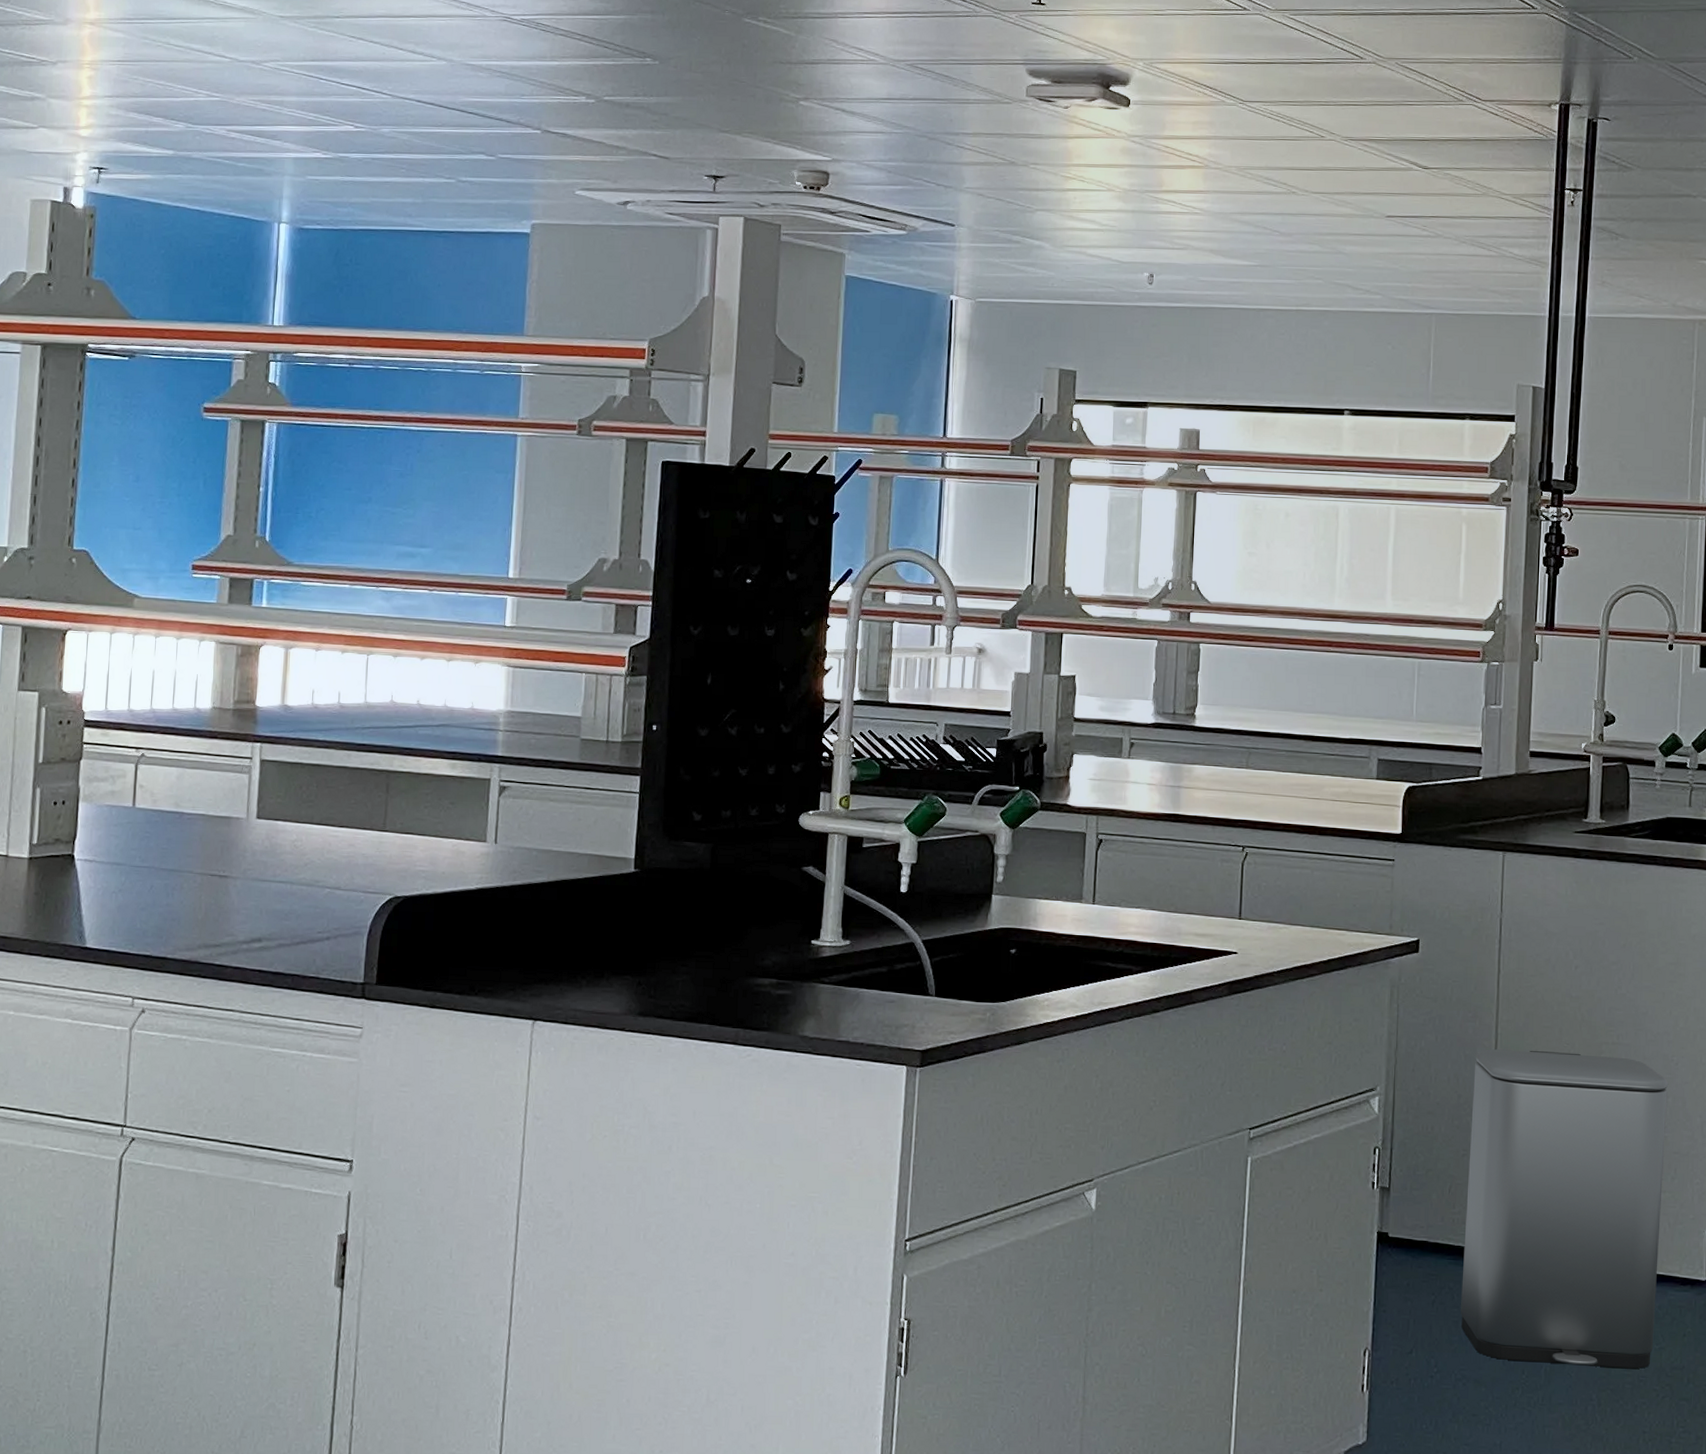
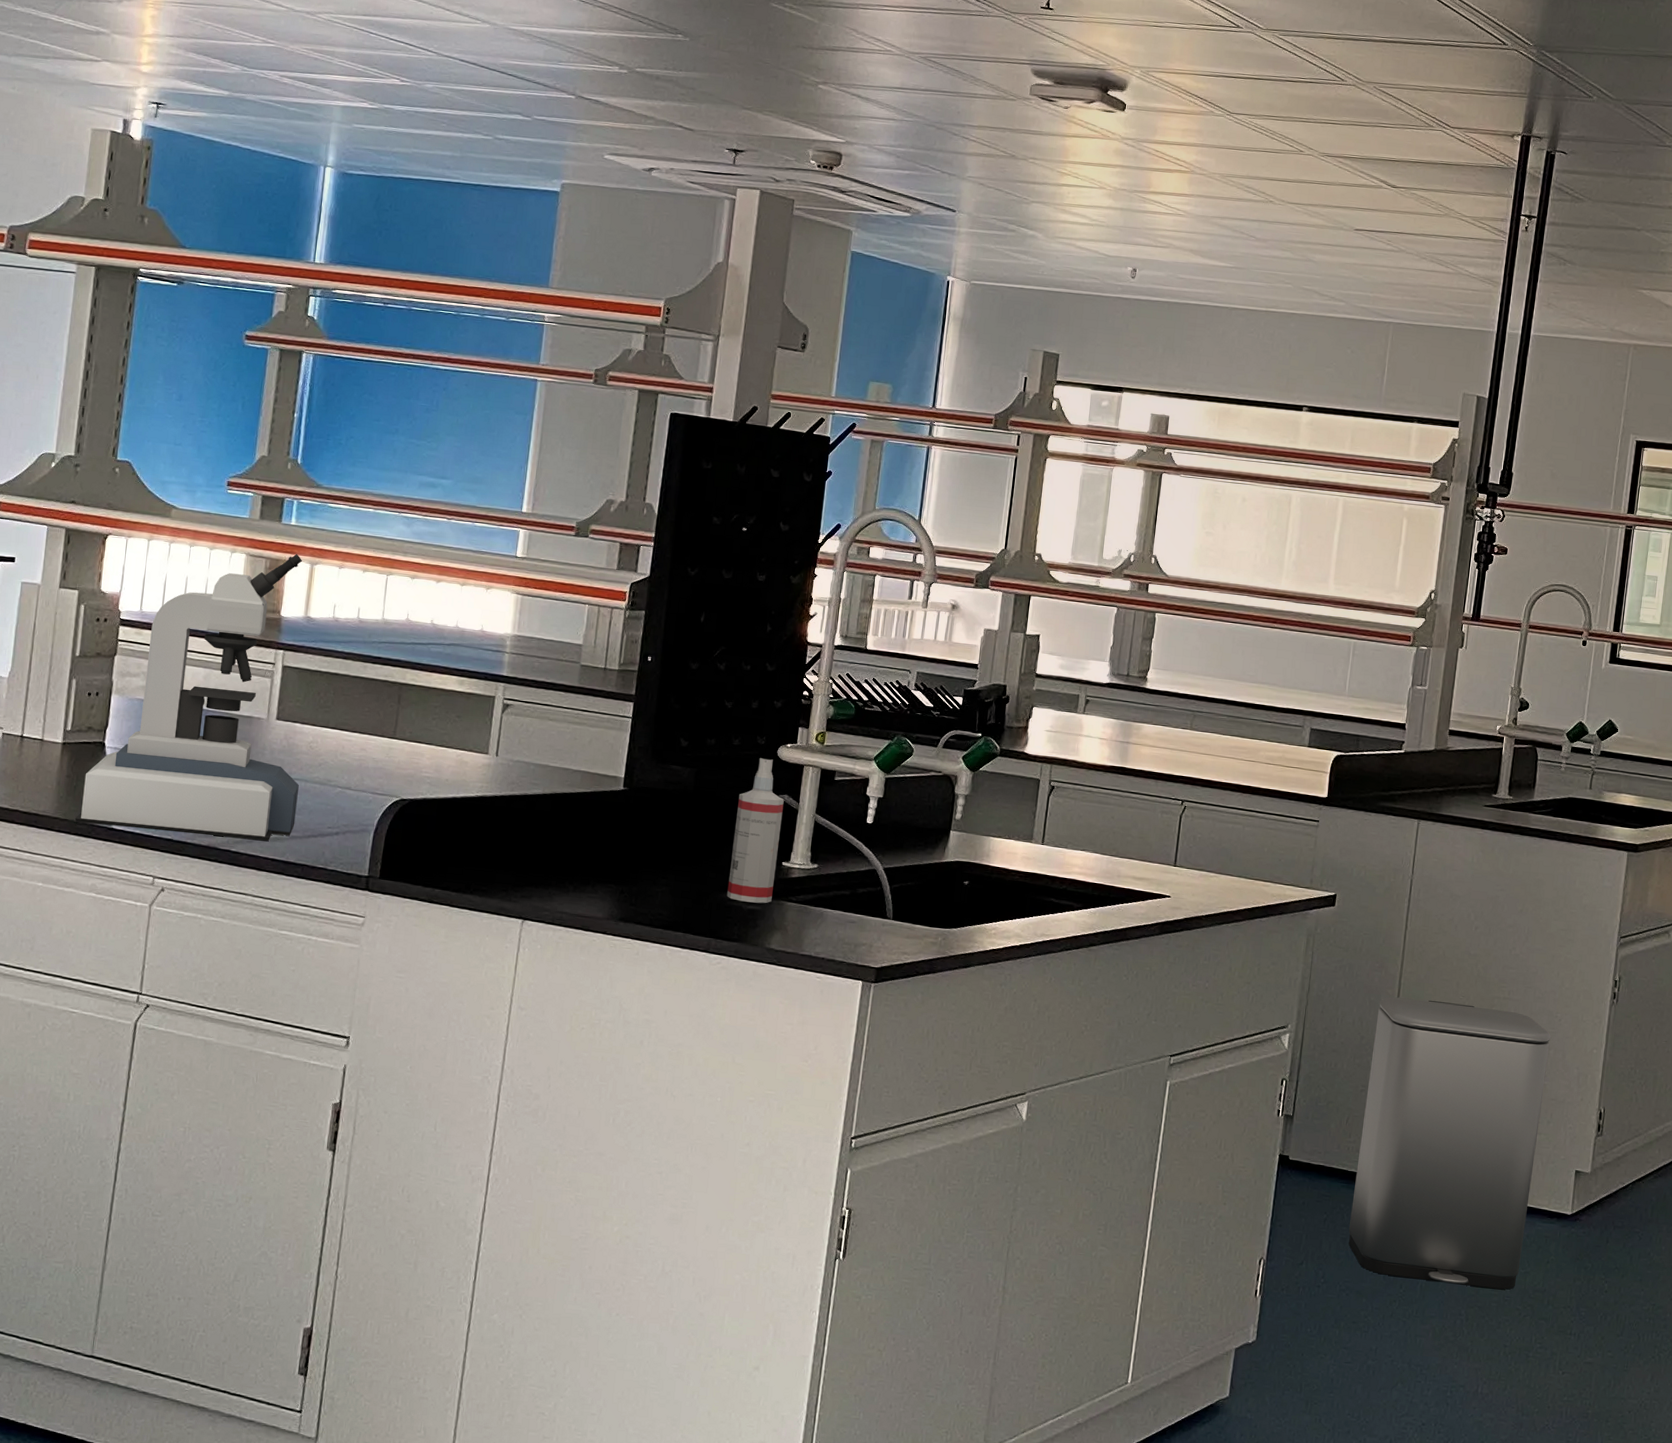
microscope: none [45,638,284,951] -> present [74,553,303,841]
spray bottle: none [753,828,809,987] -> present [727,758,784,904]

